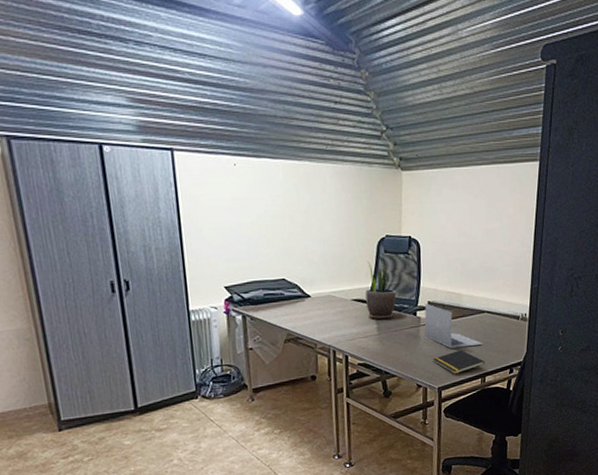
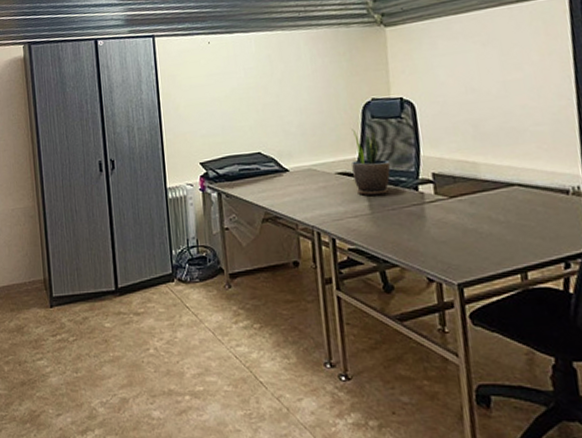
laptop: present [424,303,483,349] -> none [428,175,517,233]
notepad: present [432,350,485,374] -> none [446,235,524,267]

